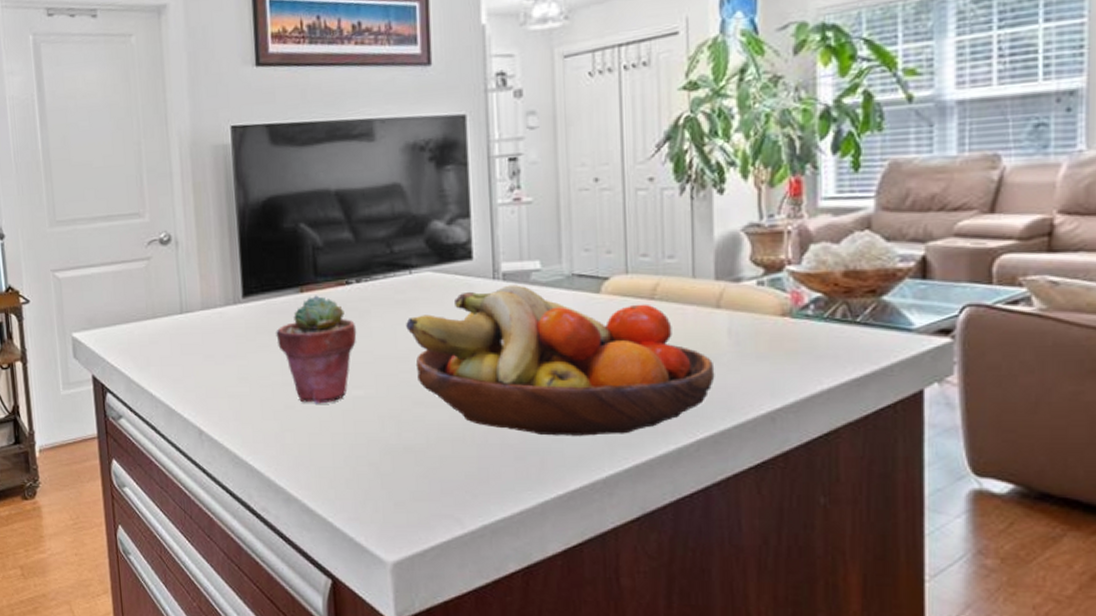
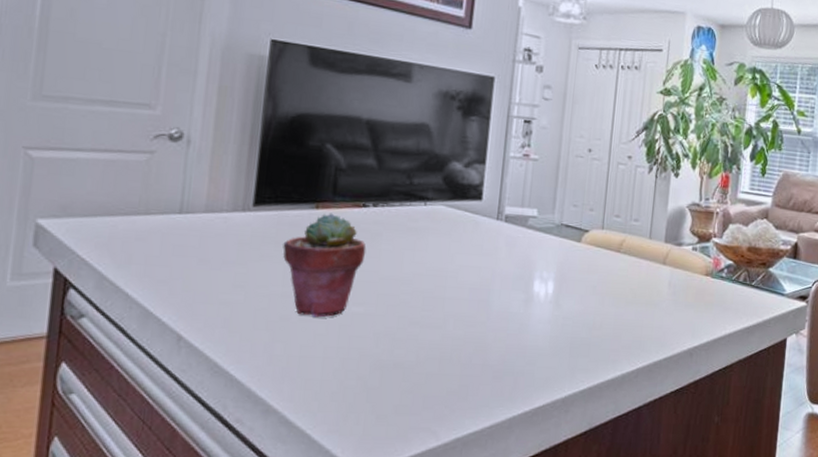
fruit bowl: present [406,285,715,436] -> none [414,226,656,361]

